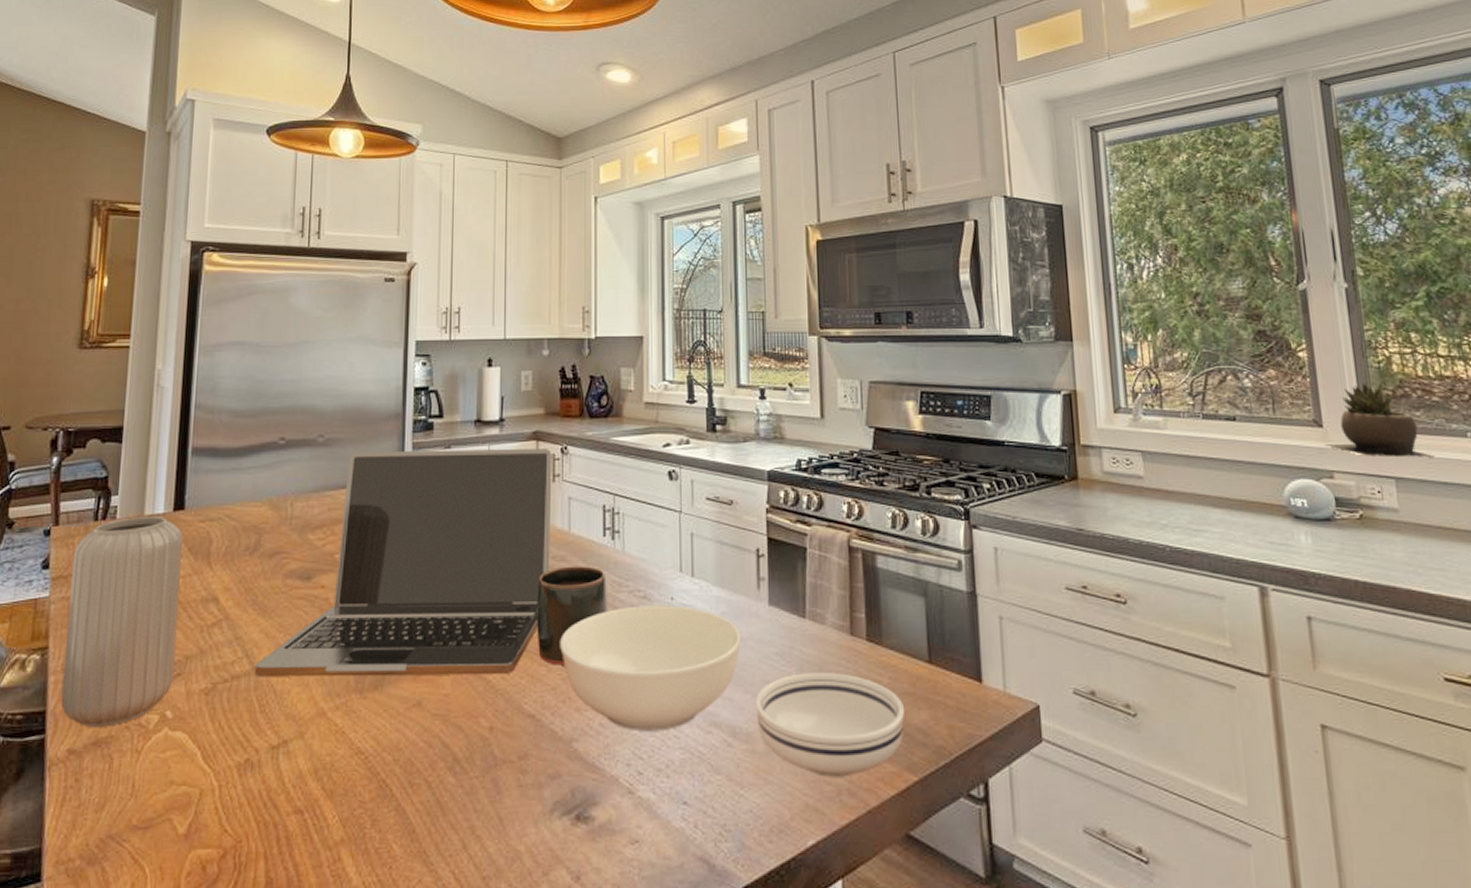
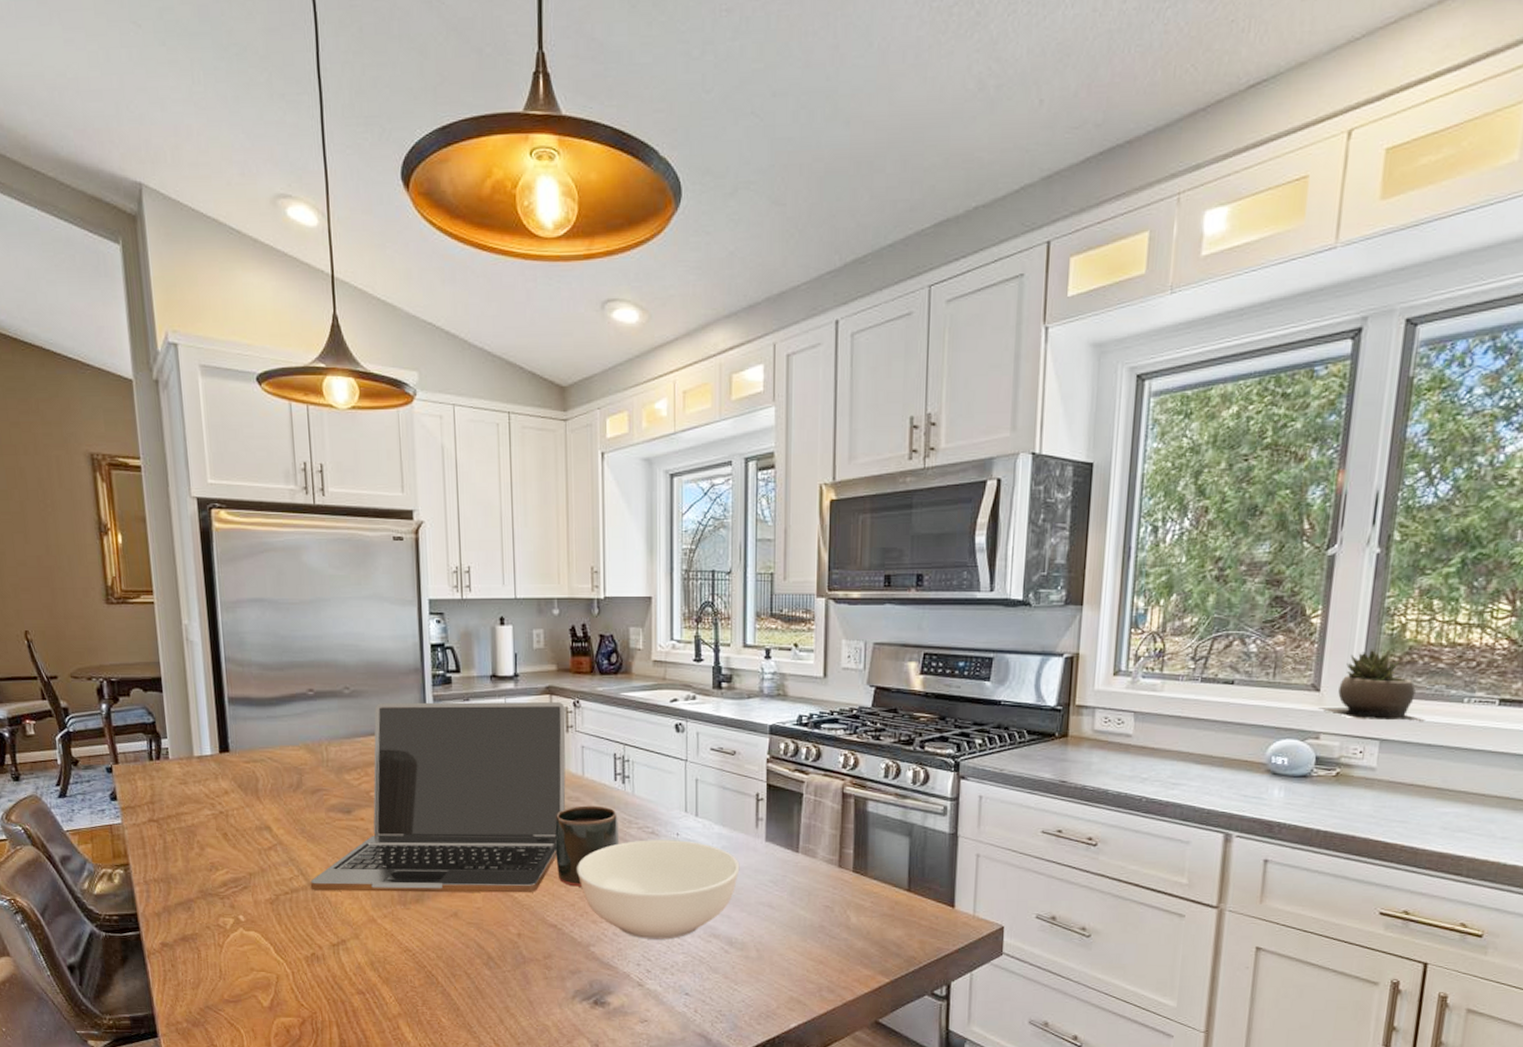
vase: present [61,517,183,727] -> none [136,758,242,927]
bowl: present [755,672,905,777] -> none [750,896,883,978]

